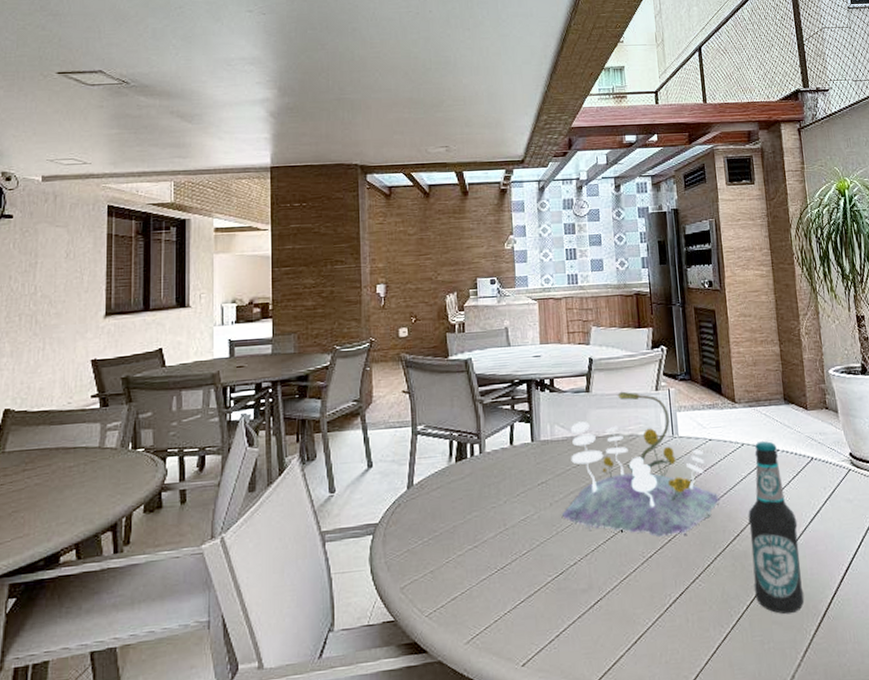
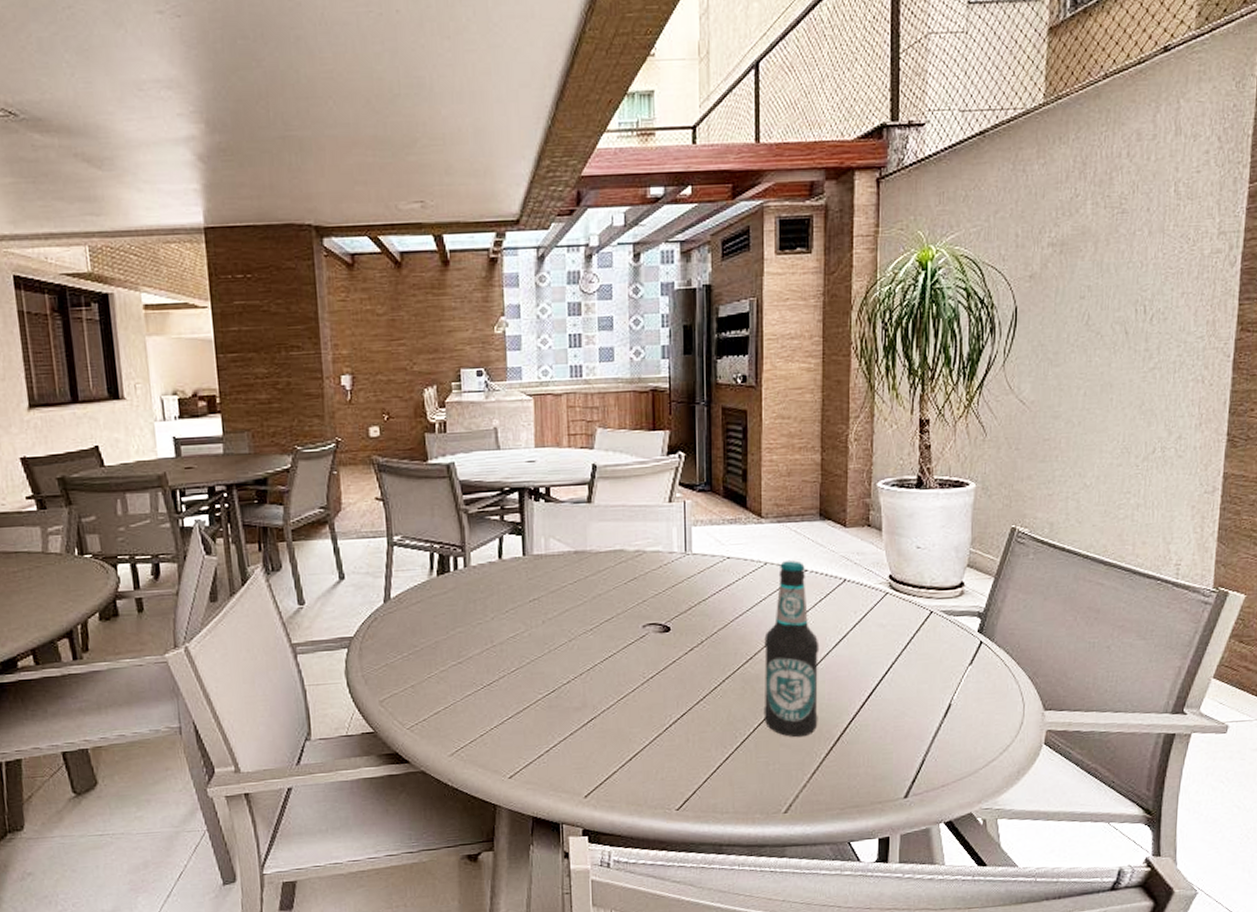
plant: present [562,391,721,537] -> none [556,502,735,658]

